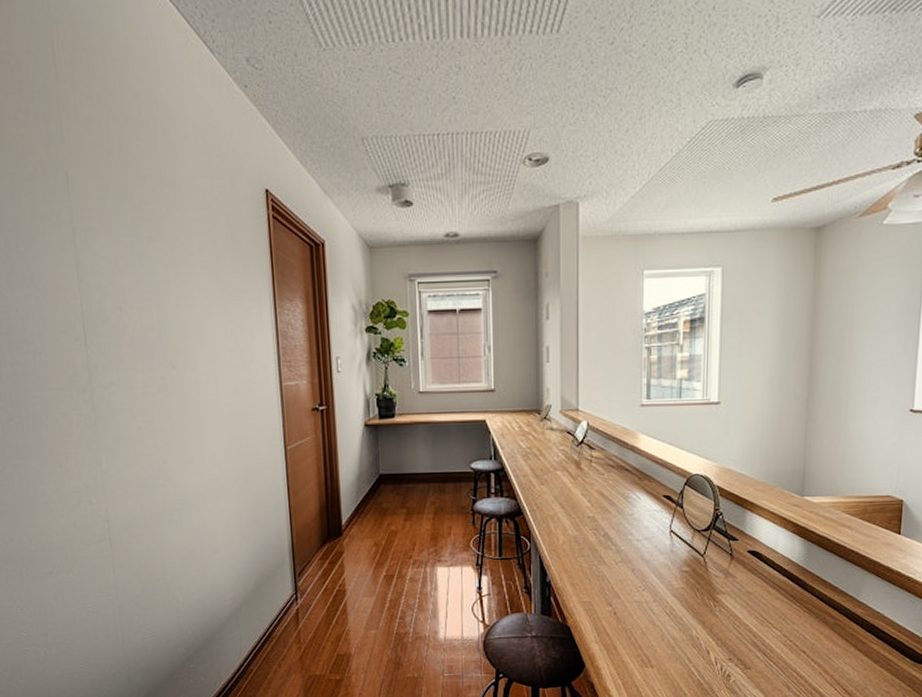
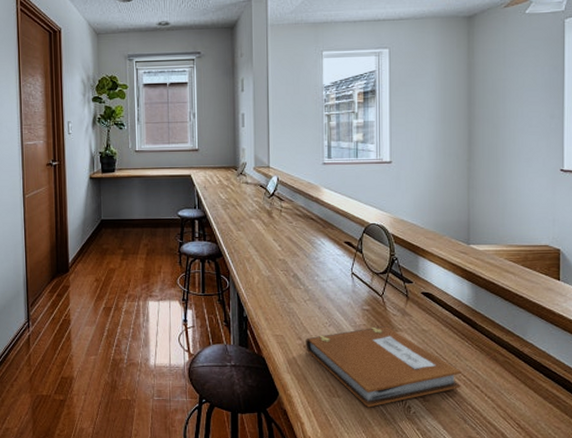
notebook: none [616,589,787,678] -> present [305,326,461,408]

